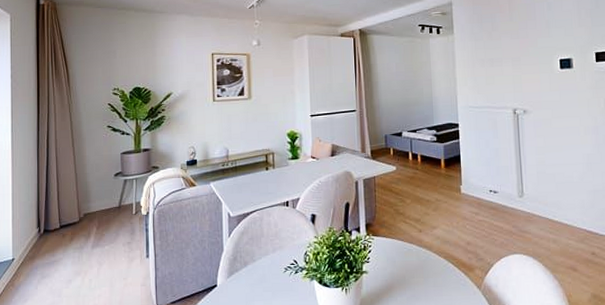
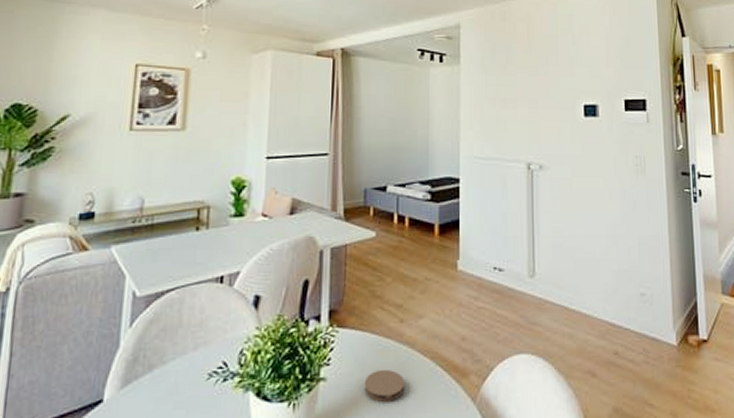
coaster: none [395,265,426,288] -> present [364,369,405,402]

